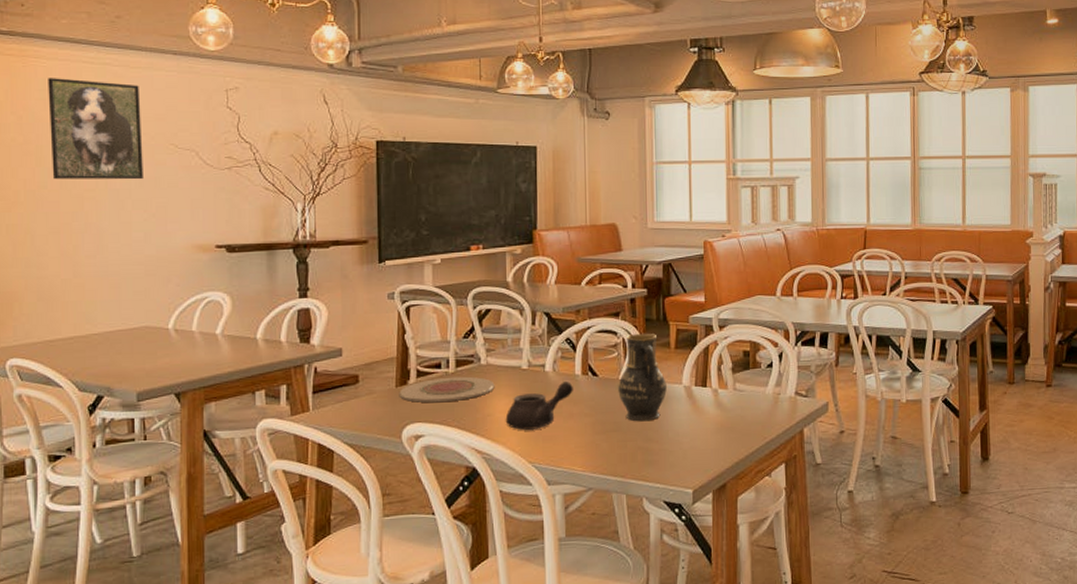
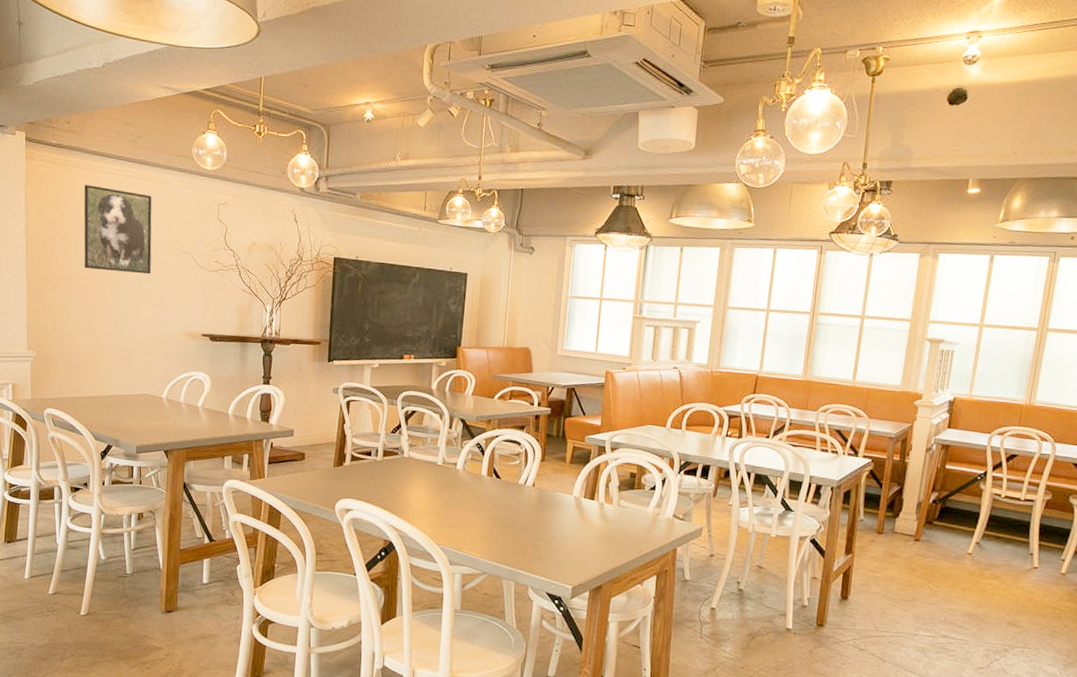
plate: present [399,376,495,403] -> none [335,464,414,485]
teapot: present [505,381,573,430] -> none [419,480,479,517]
vase: present [618,333,667,422] -> none [516,446,559,523]

